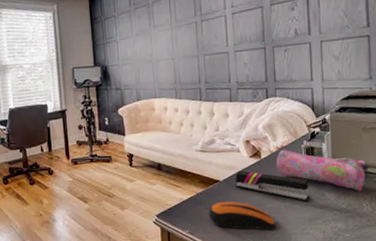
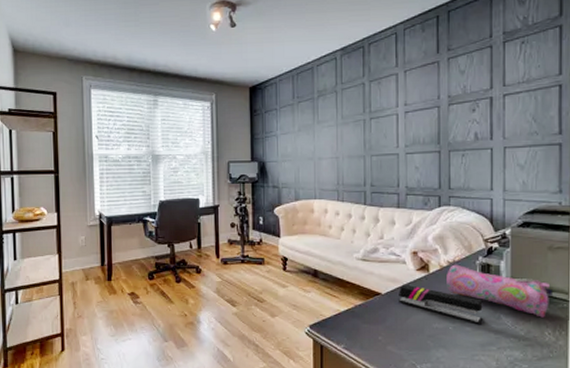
computer mouse: present [208,201,276,231] -> none [367,316,443,353]

